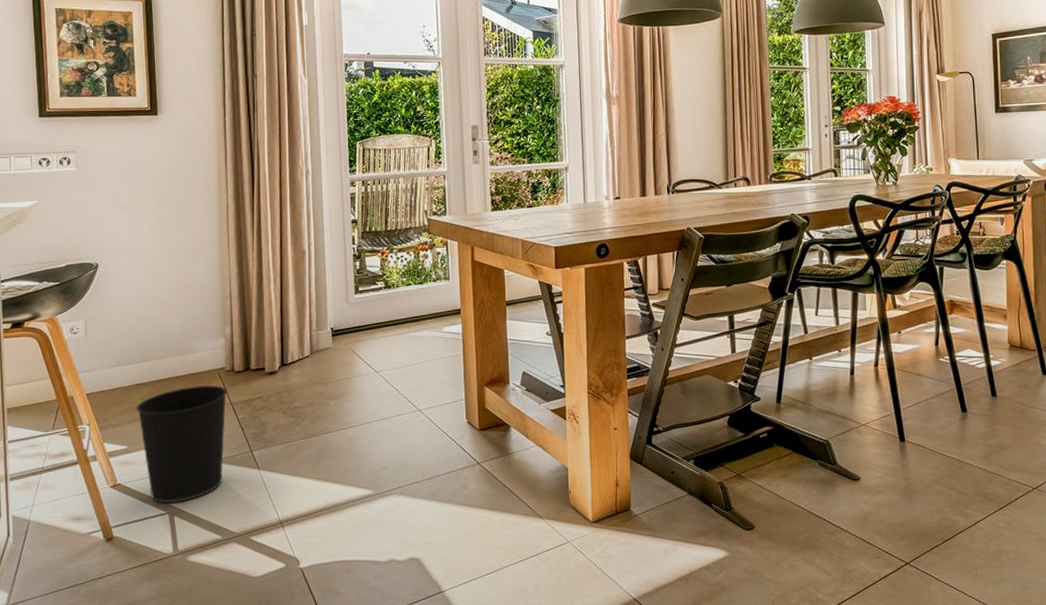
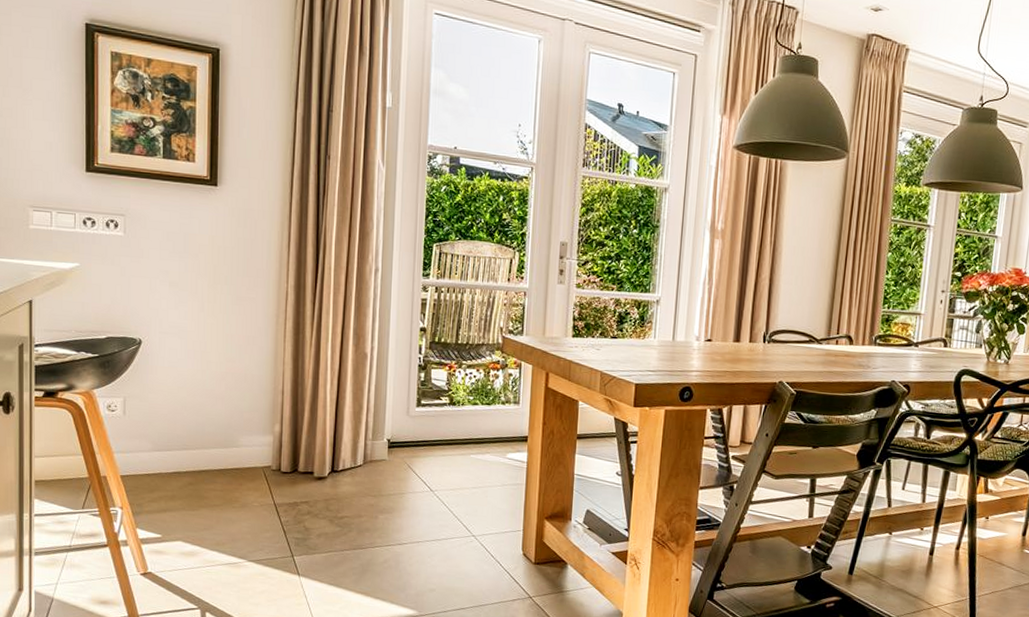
wastebasket: present [135,385,228,504] -> none [172,481,273,599]

